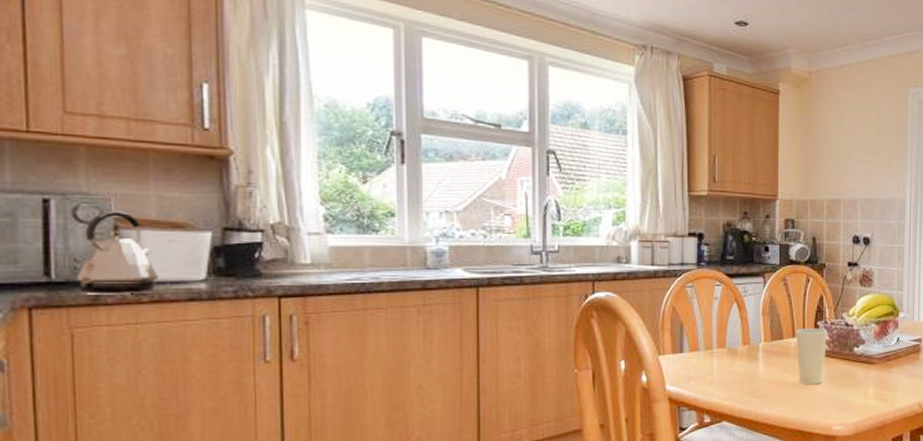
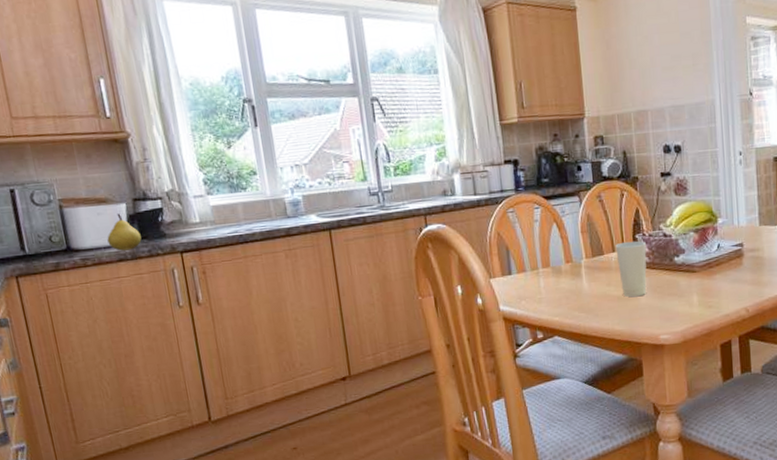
kettle: present [74,211,158,295] -> none [40,193,95,263]
fruit: none [177,243,226,290] -> present [107,213,142,252]

